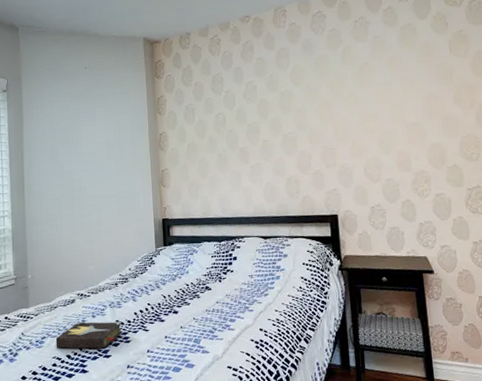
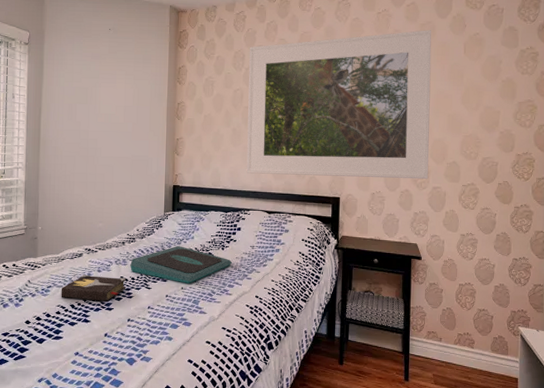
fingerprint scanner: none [125,282,232,322] -> present [130,246,233,284]
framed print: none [226,32,430,199] -> present [246,30,432,180]

